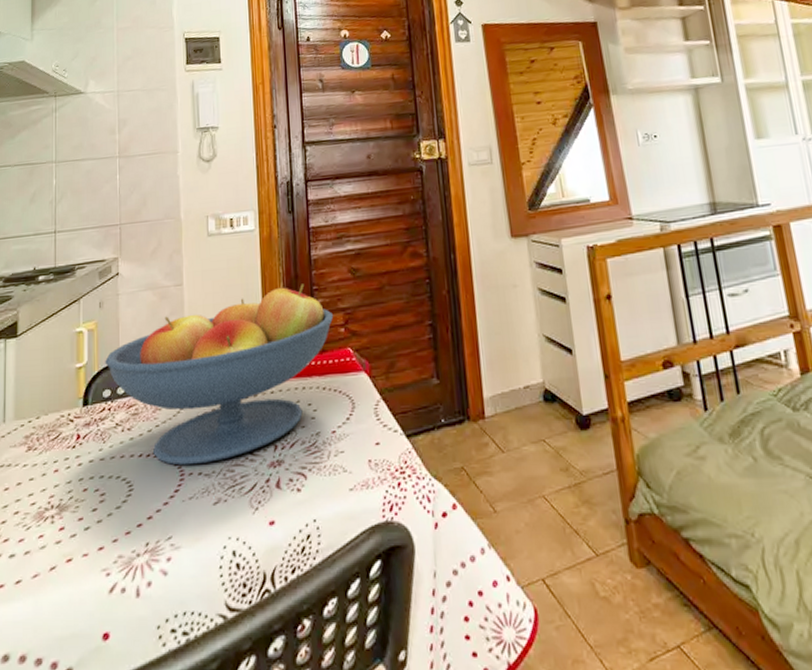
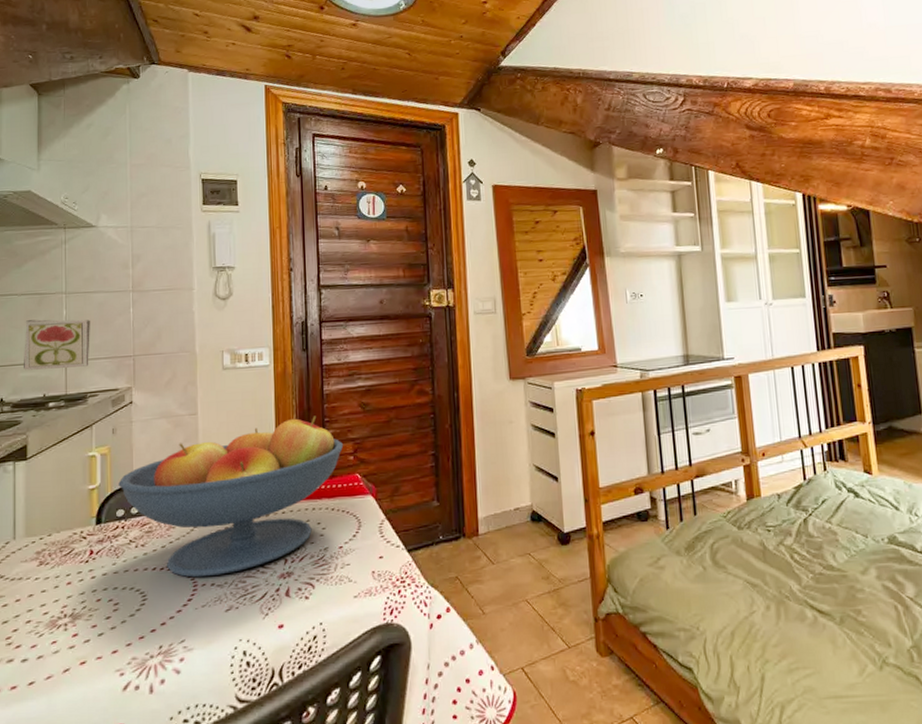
decorative tile: none [16,188,78,243] -> present [24,319,90,370]

